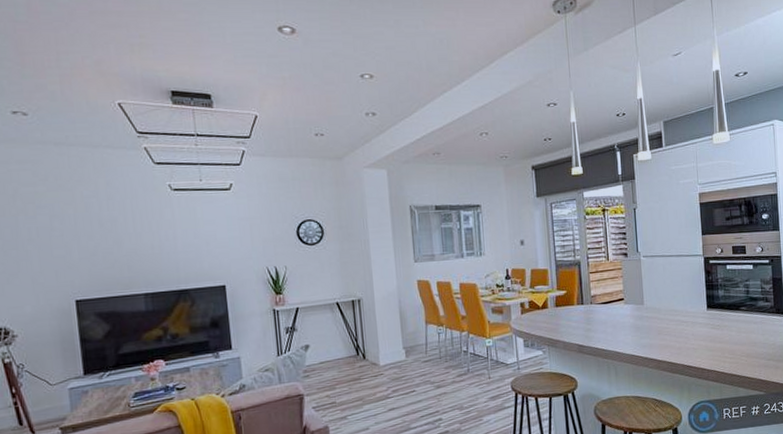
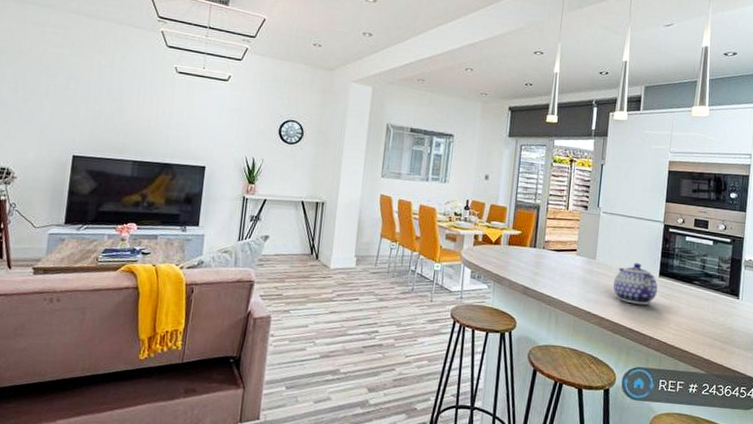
teapot: none [664,300,708,341] -> present [613,263,658,305]

